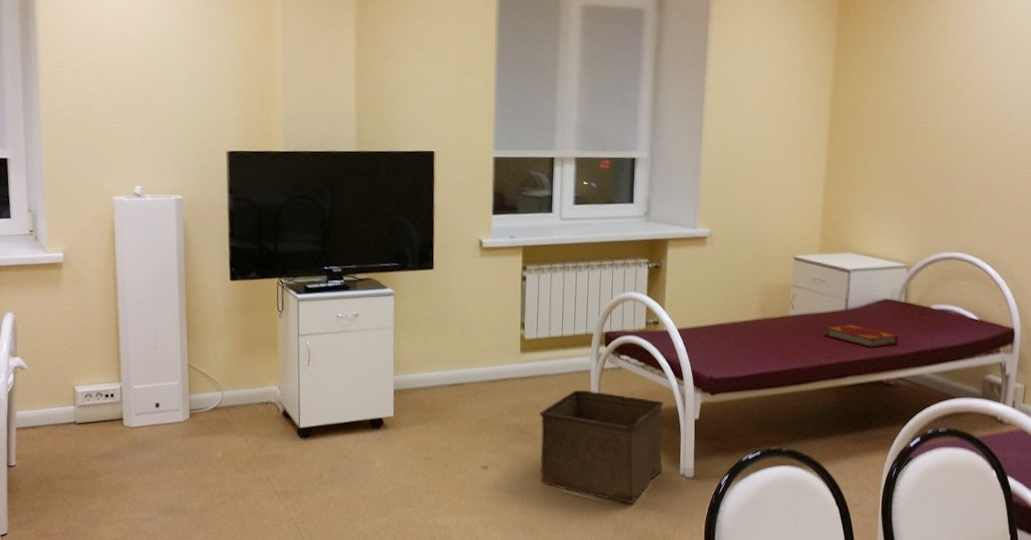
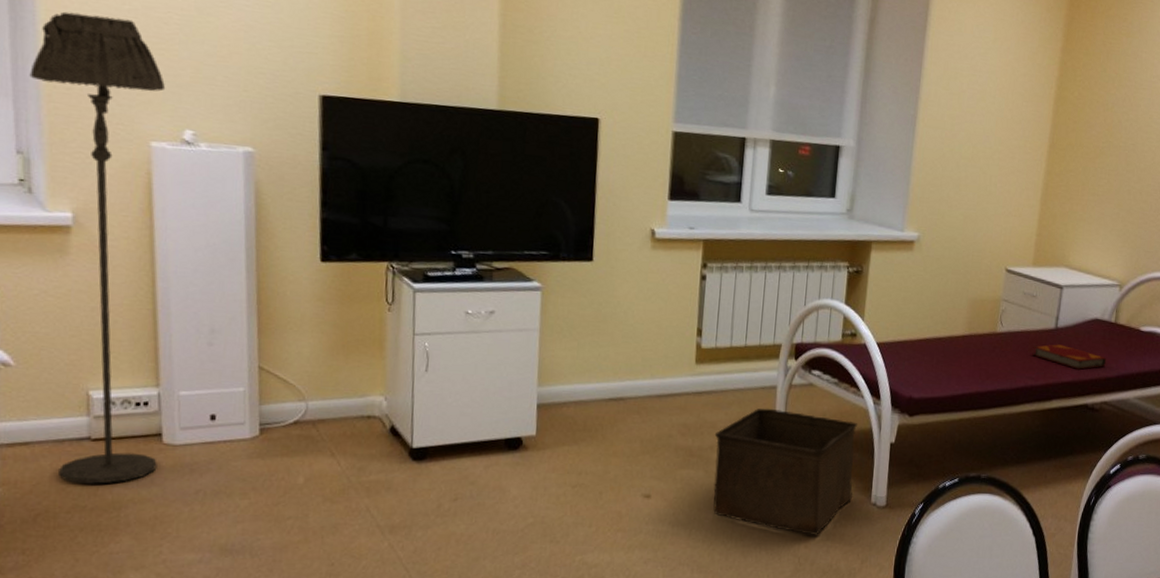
floor lamp: none [36,106,123,458] -> present [29,11,166,484]

